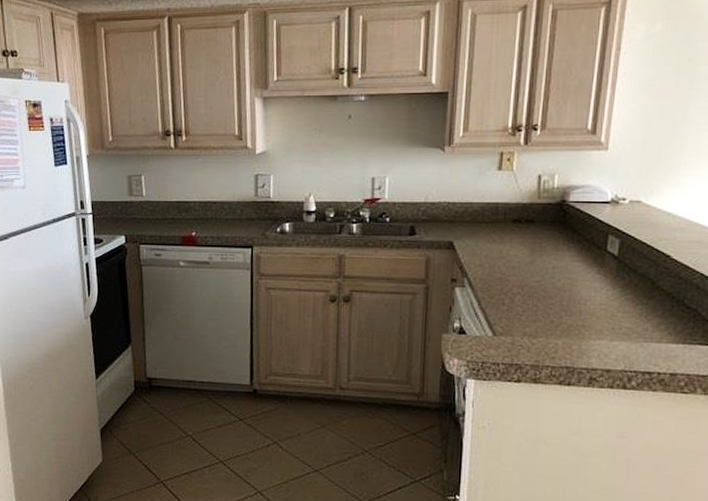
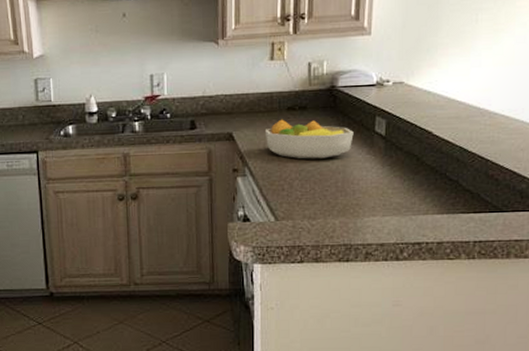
fruit bowl: none [487,231,583,275] -> present [264,119,354,159]

